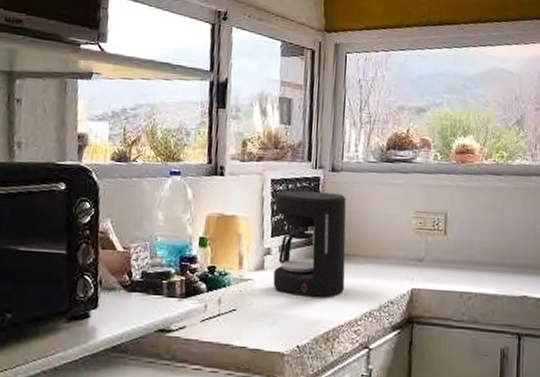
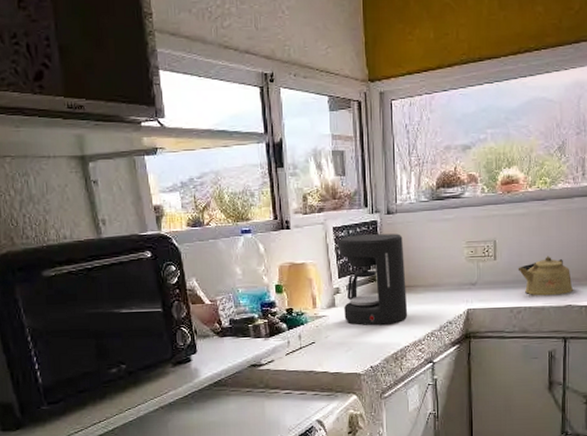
kettle: none [469,237,530,283] -> present [518,256,574,296]

